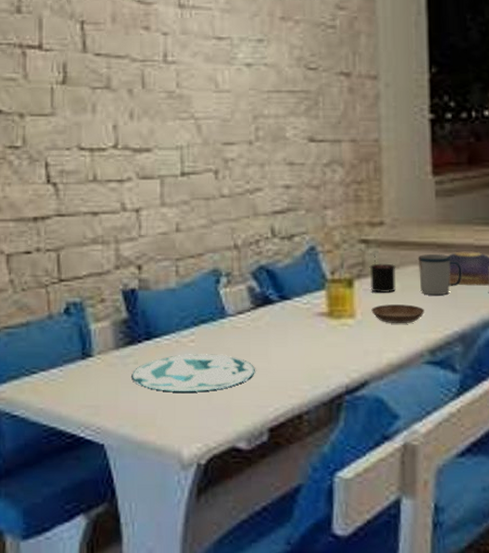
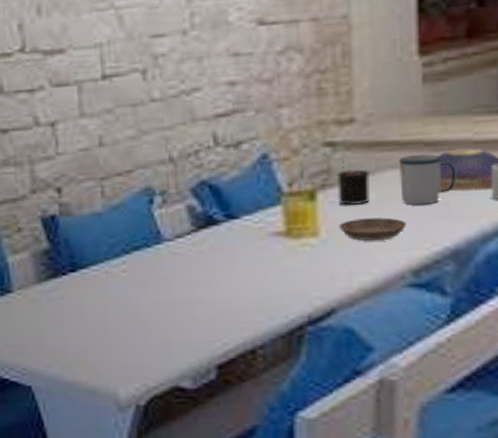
plate: present [132,354,255,392] -> none [57,284,199,329]

